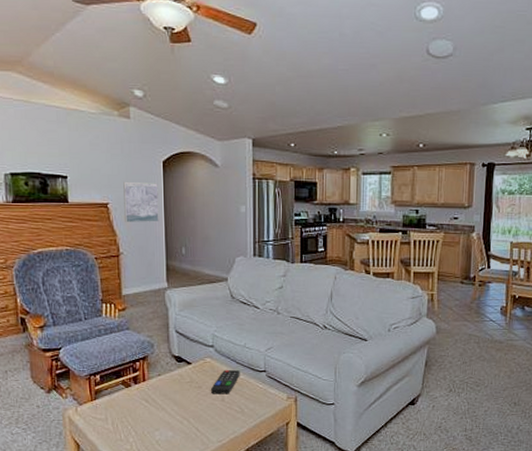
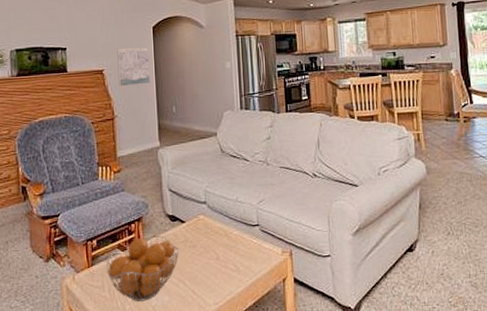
fruit basket: none [110,374,185,435] -> present [107,235,179,302]
remote control: present [211,369,240,395] -> none [206,225,234,253]

